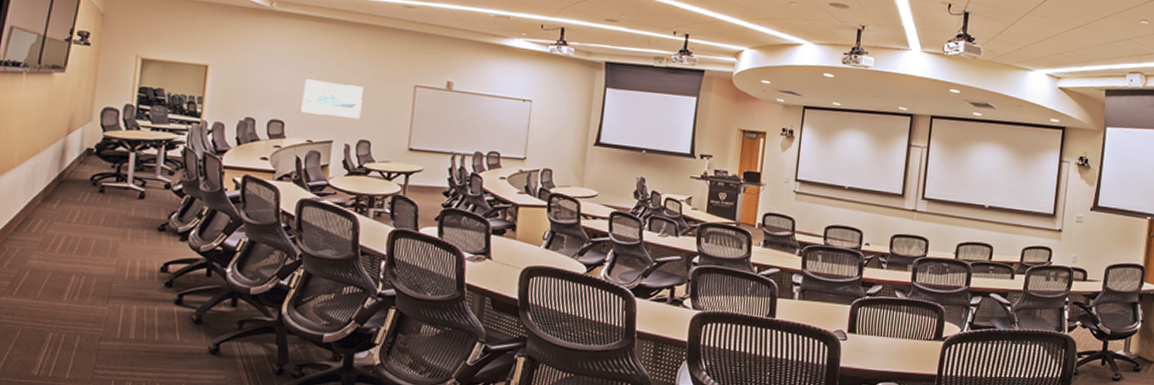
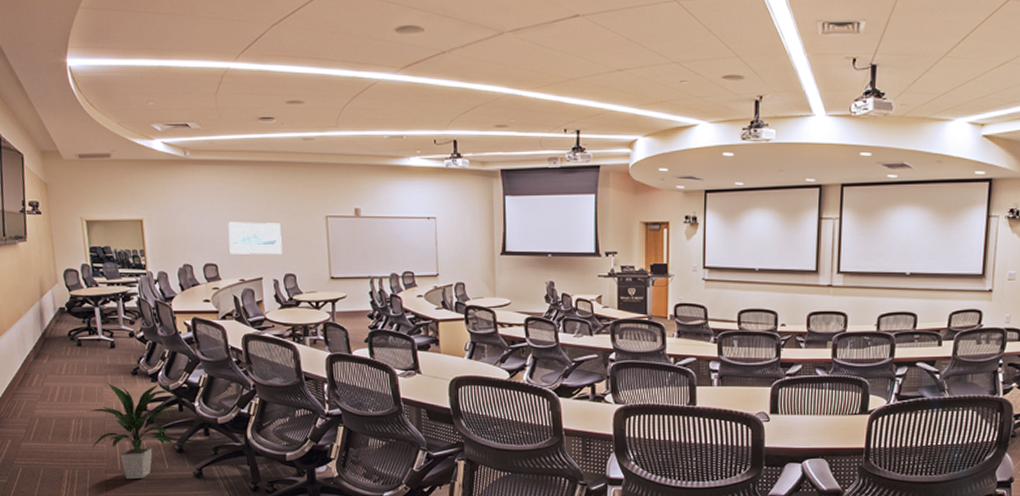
indoor plant: none [89,237,205,350] -> present [87,383,177,480]

